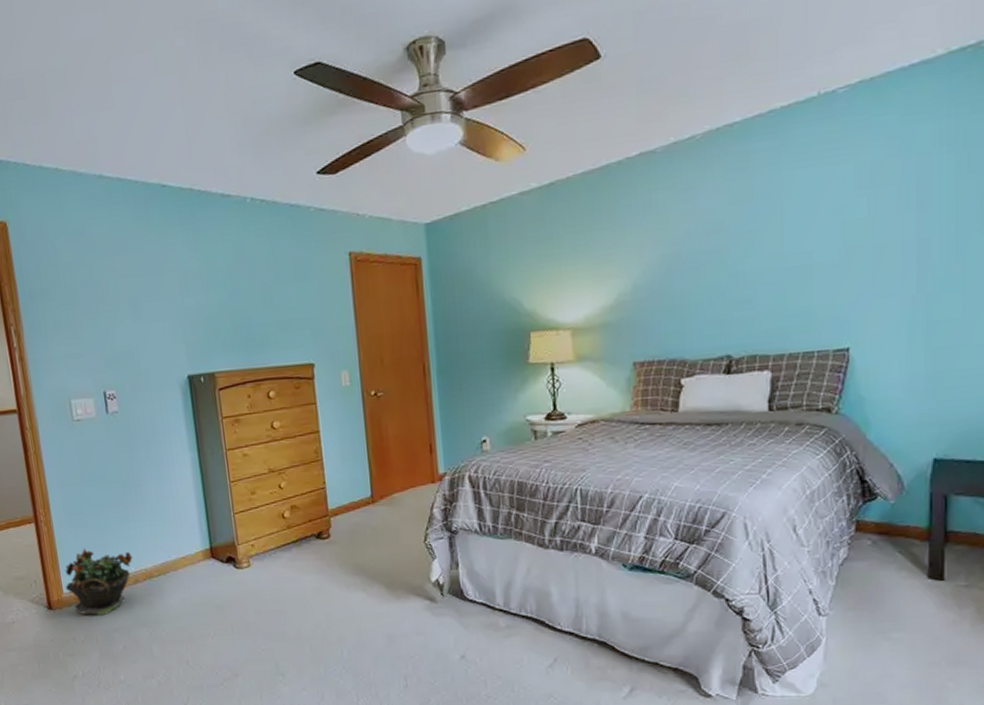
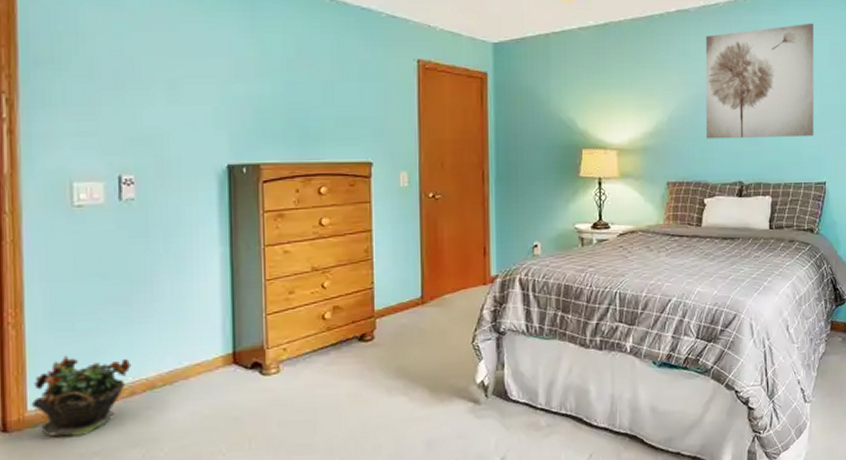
wall art: none [678,141,833,307] -> present [705,23,815,139]

